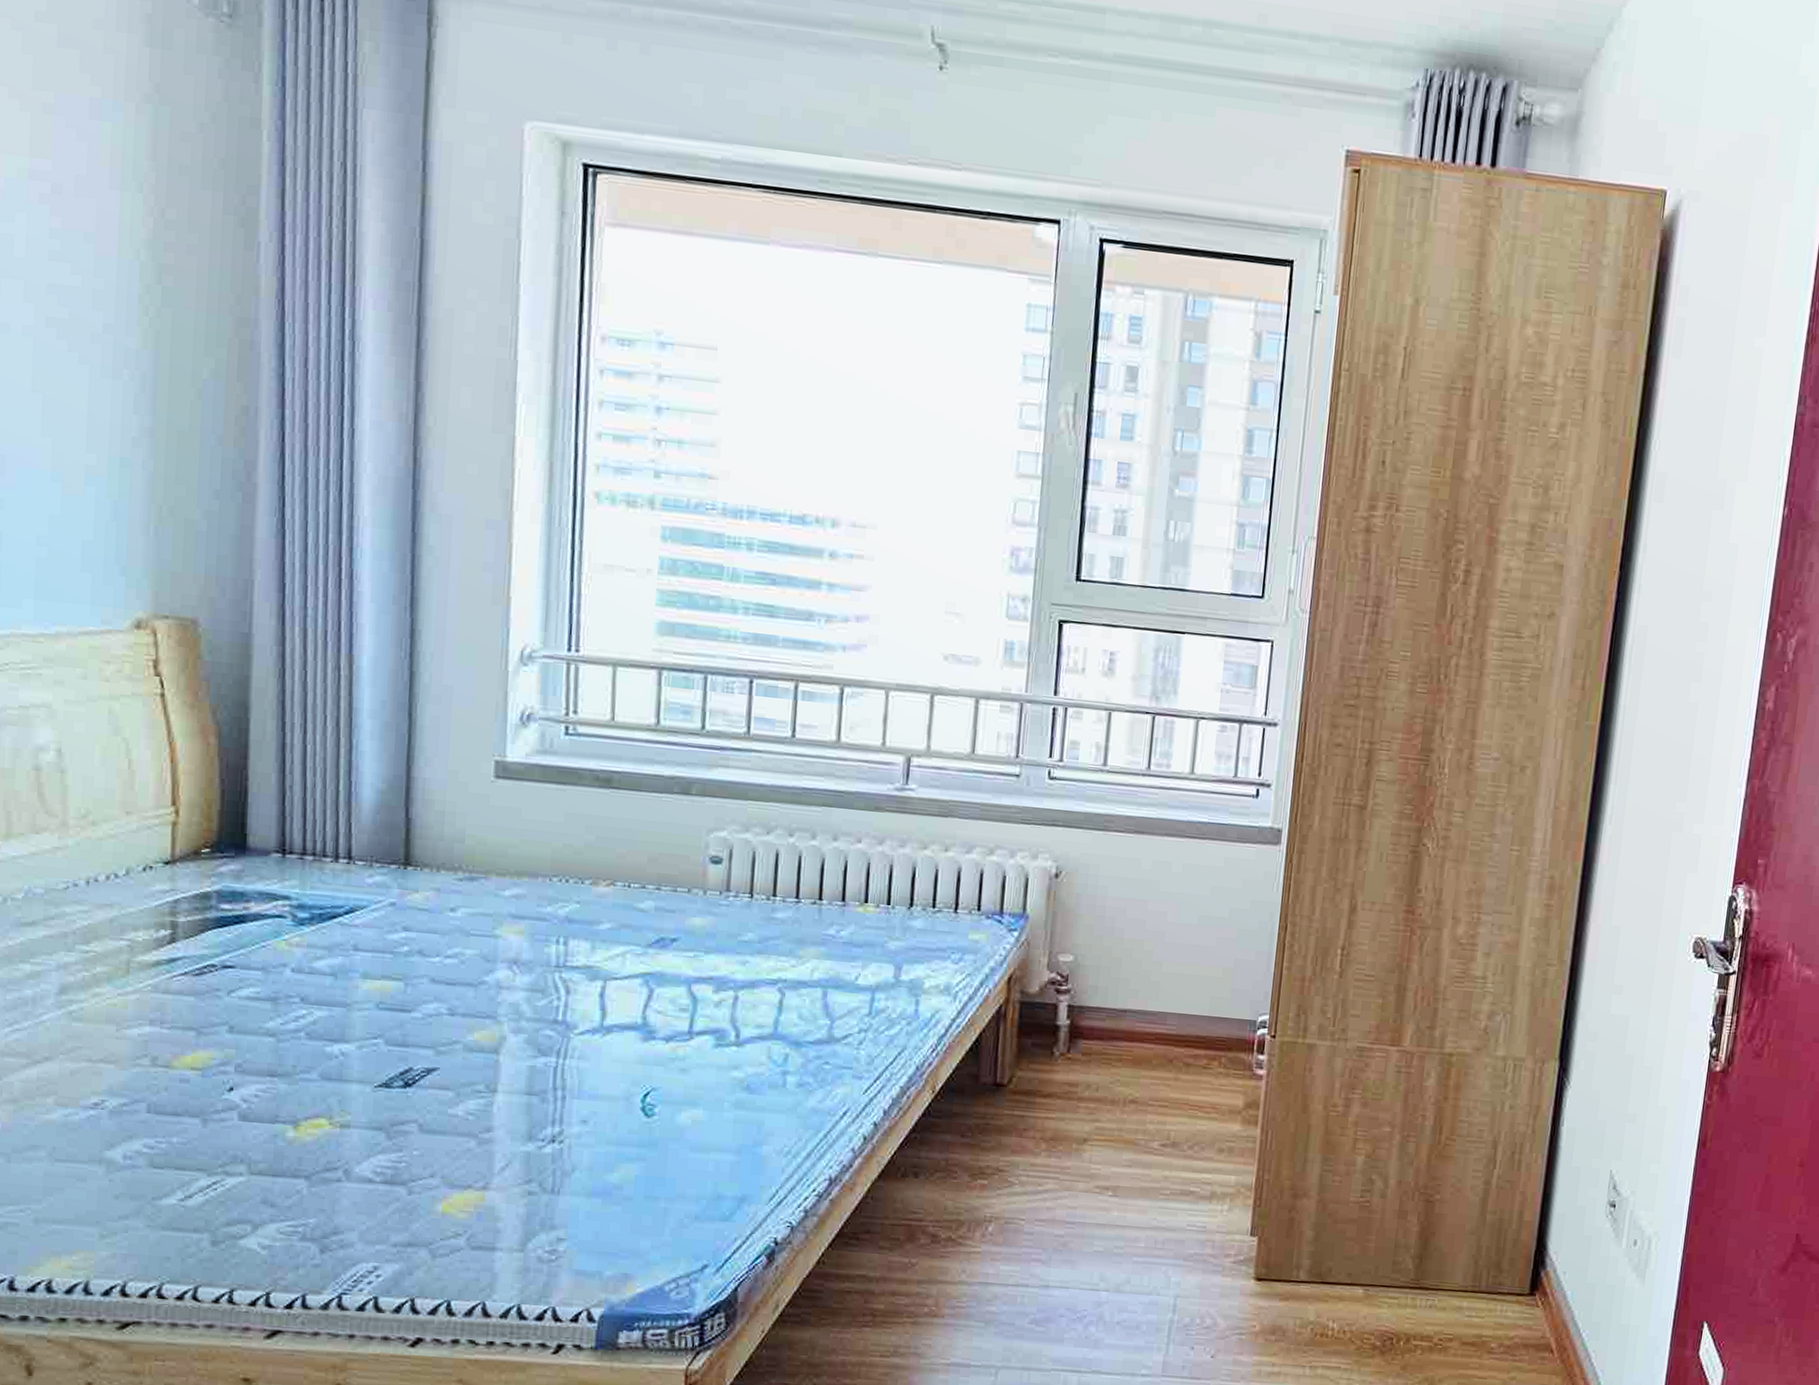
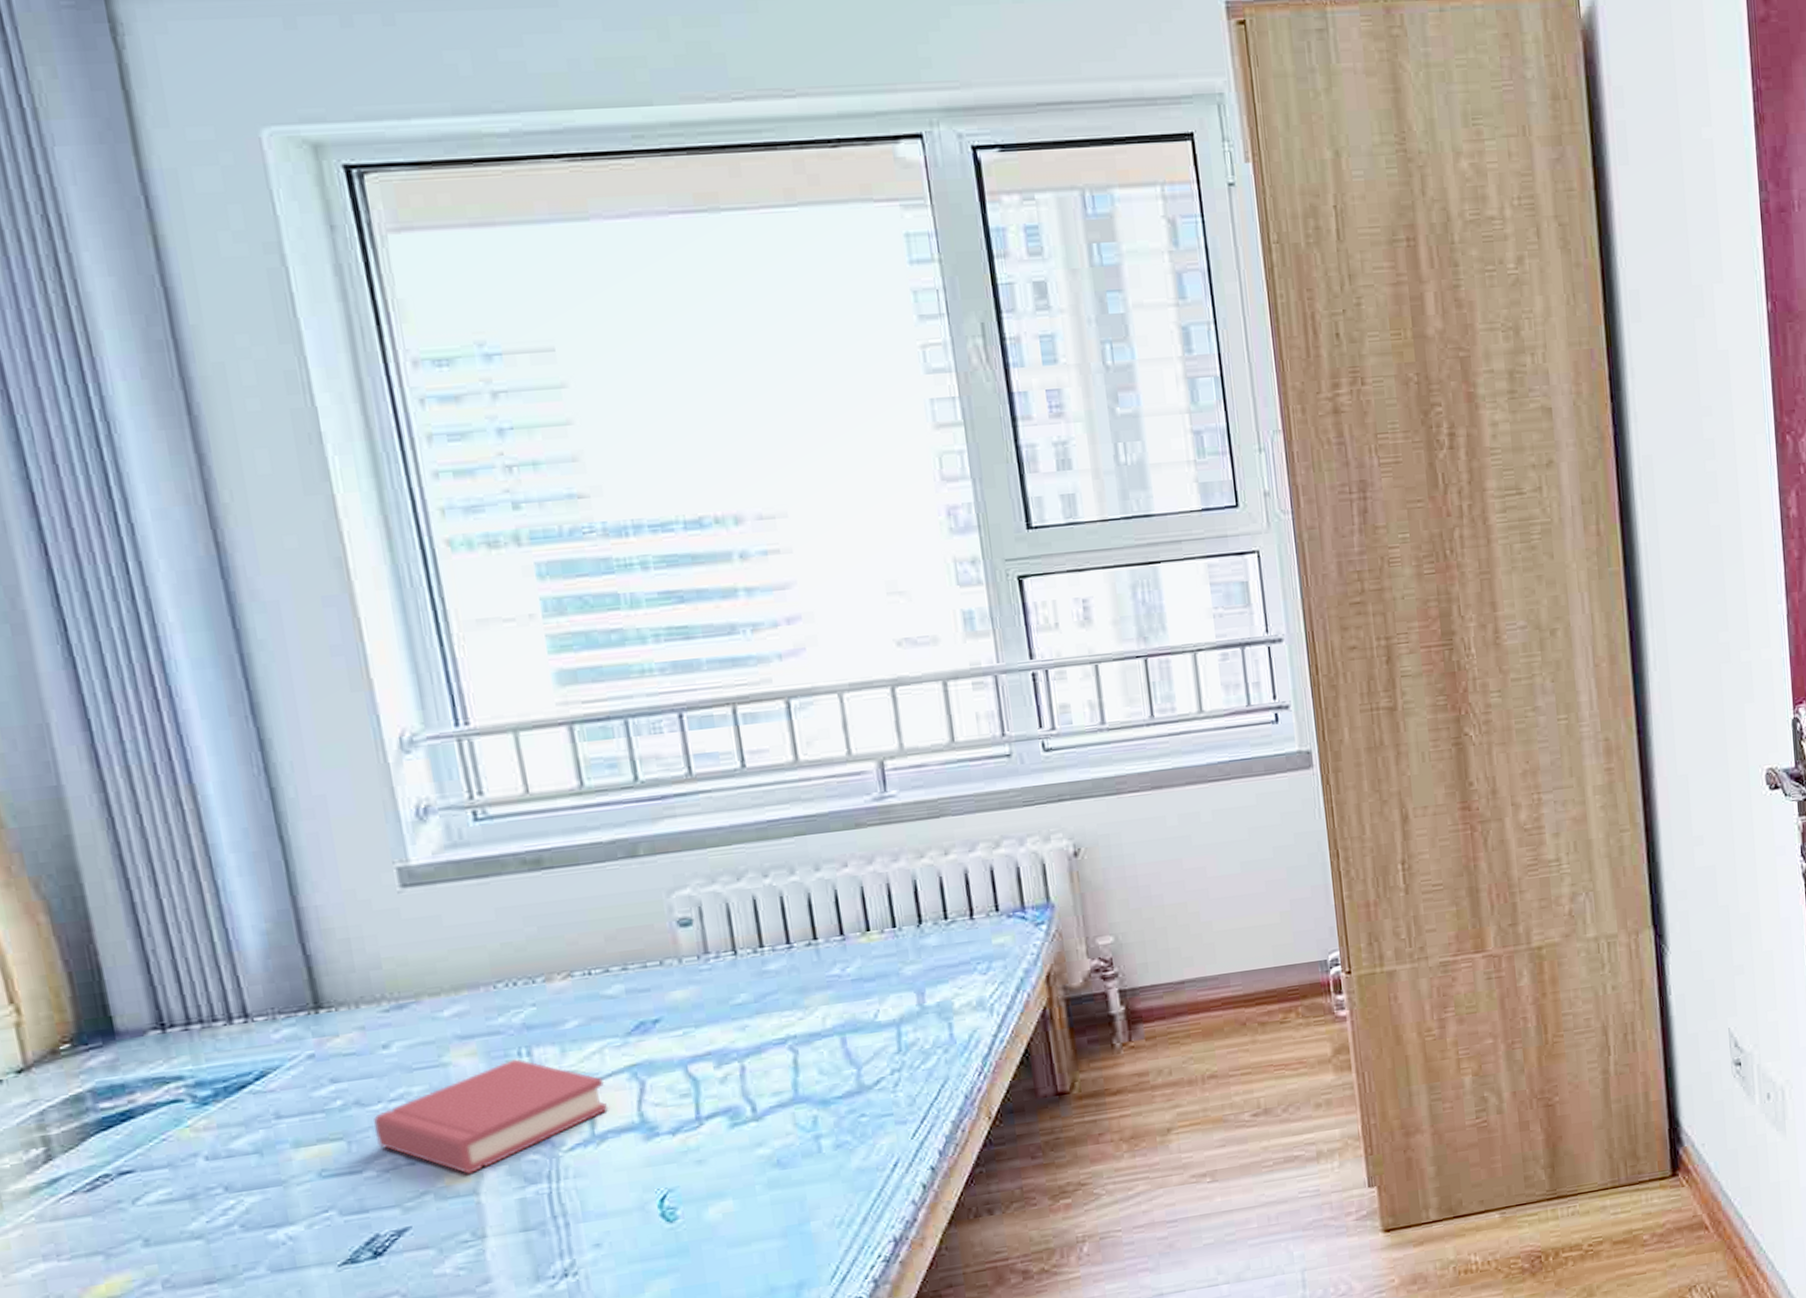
hardback book: none [428,945,621,1035] -> present [374,1059,608,1174]

